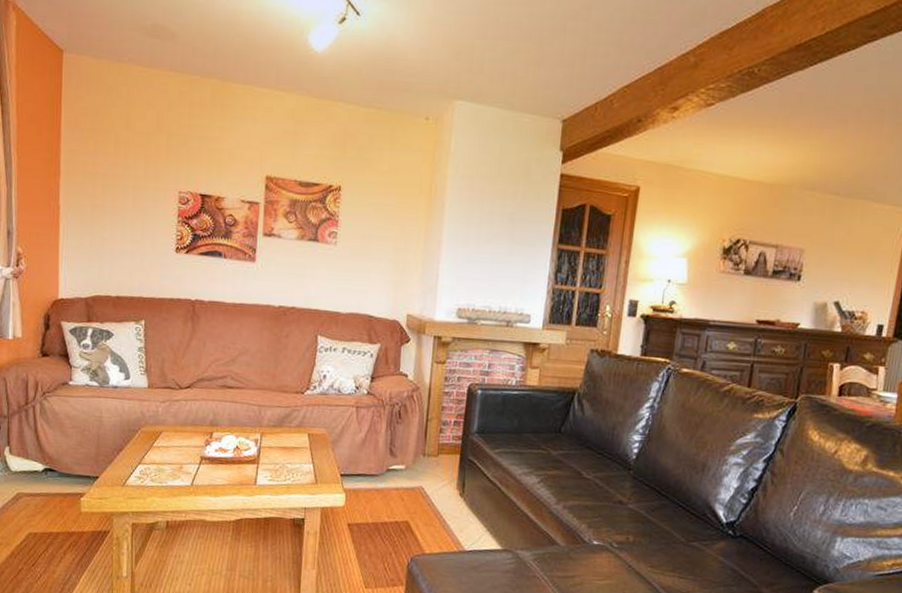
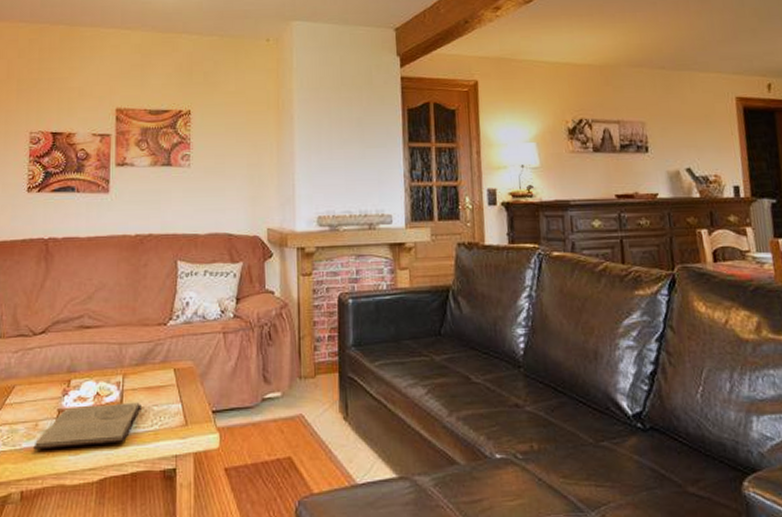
book: none [178,456,277,491] -> present [33,402,141,450]

